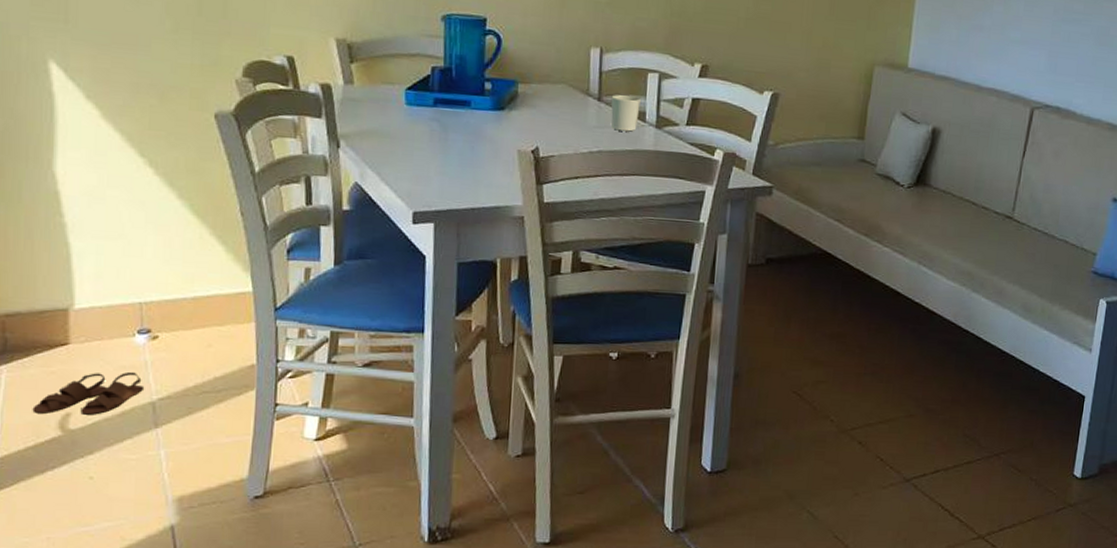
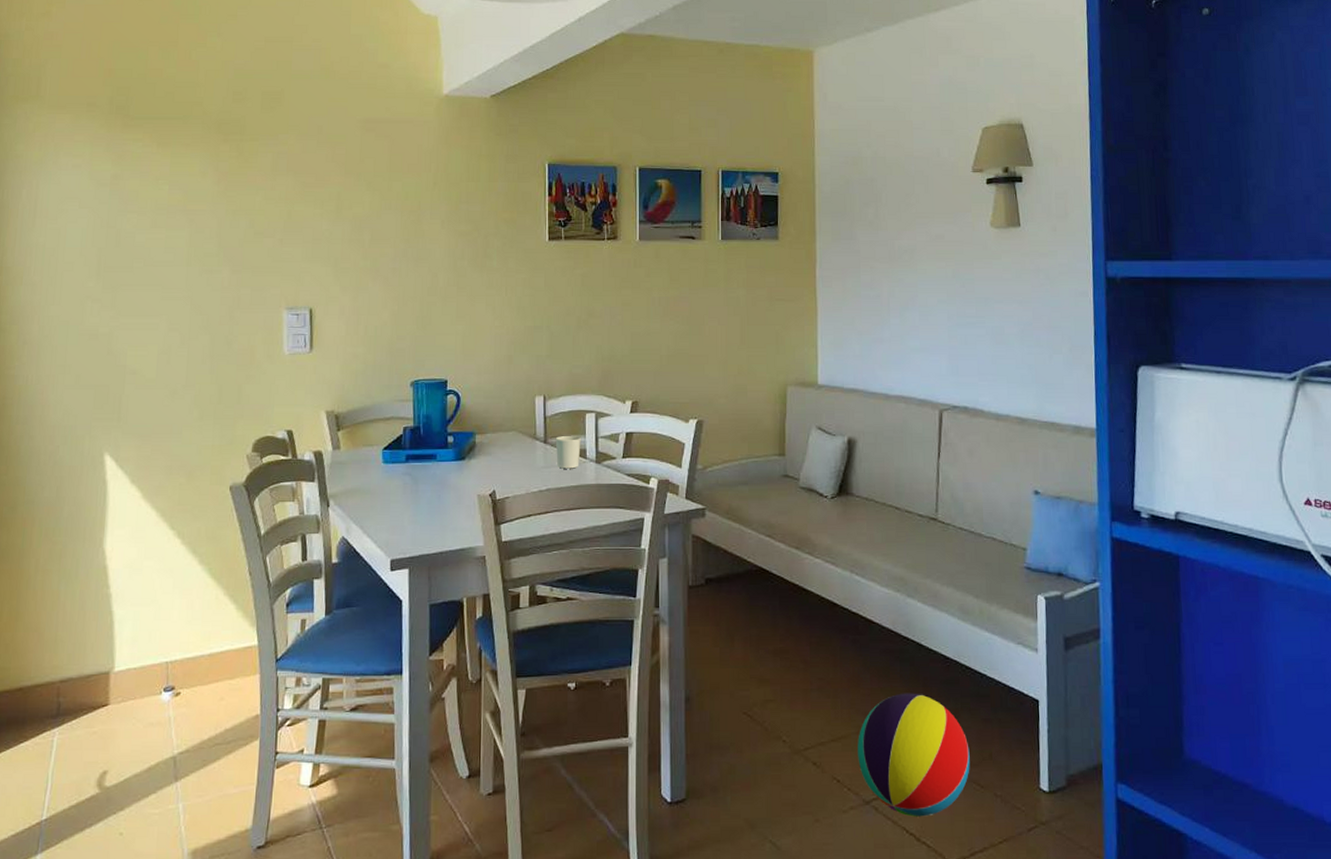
sandal: present [32,371,145,415] -> none [77,728,168,772]
beach ball: none [903,382,1013,495] -> present [858,693,970,817]

